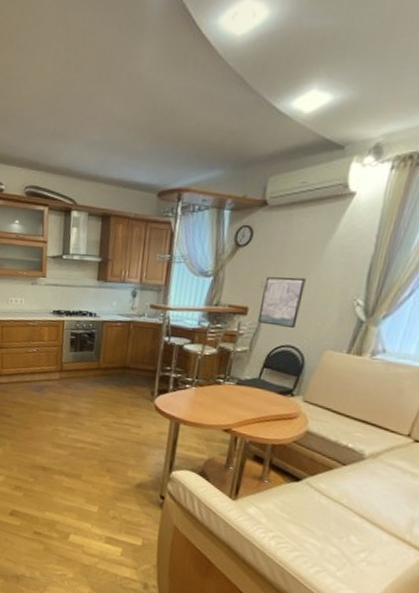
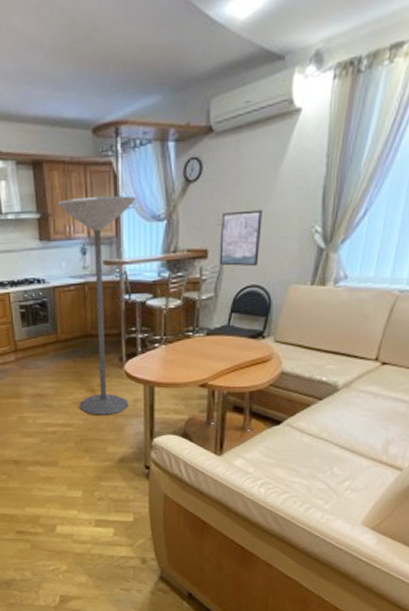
floor lamp: none [108,248,188,442] -> present [57,195,135,415]

